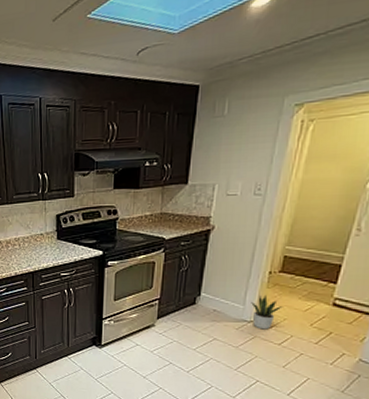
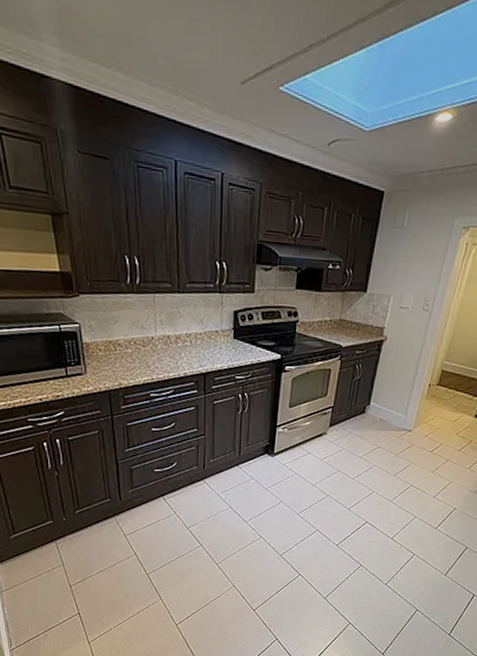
potted plant: present [251,294,283,330] -> none [412,405,437,438]

